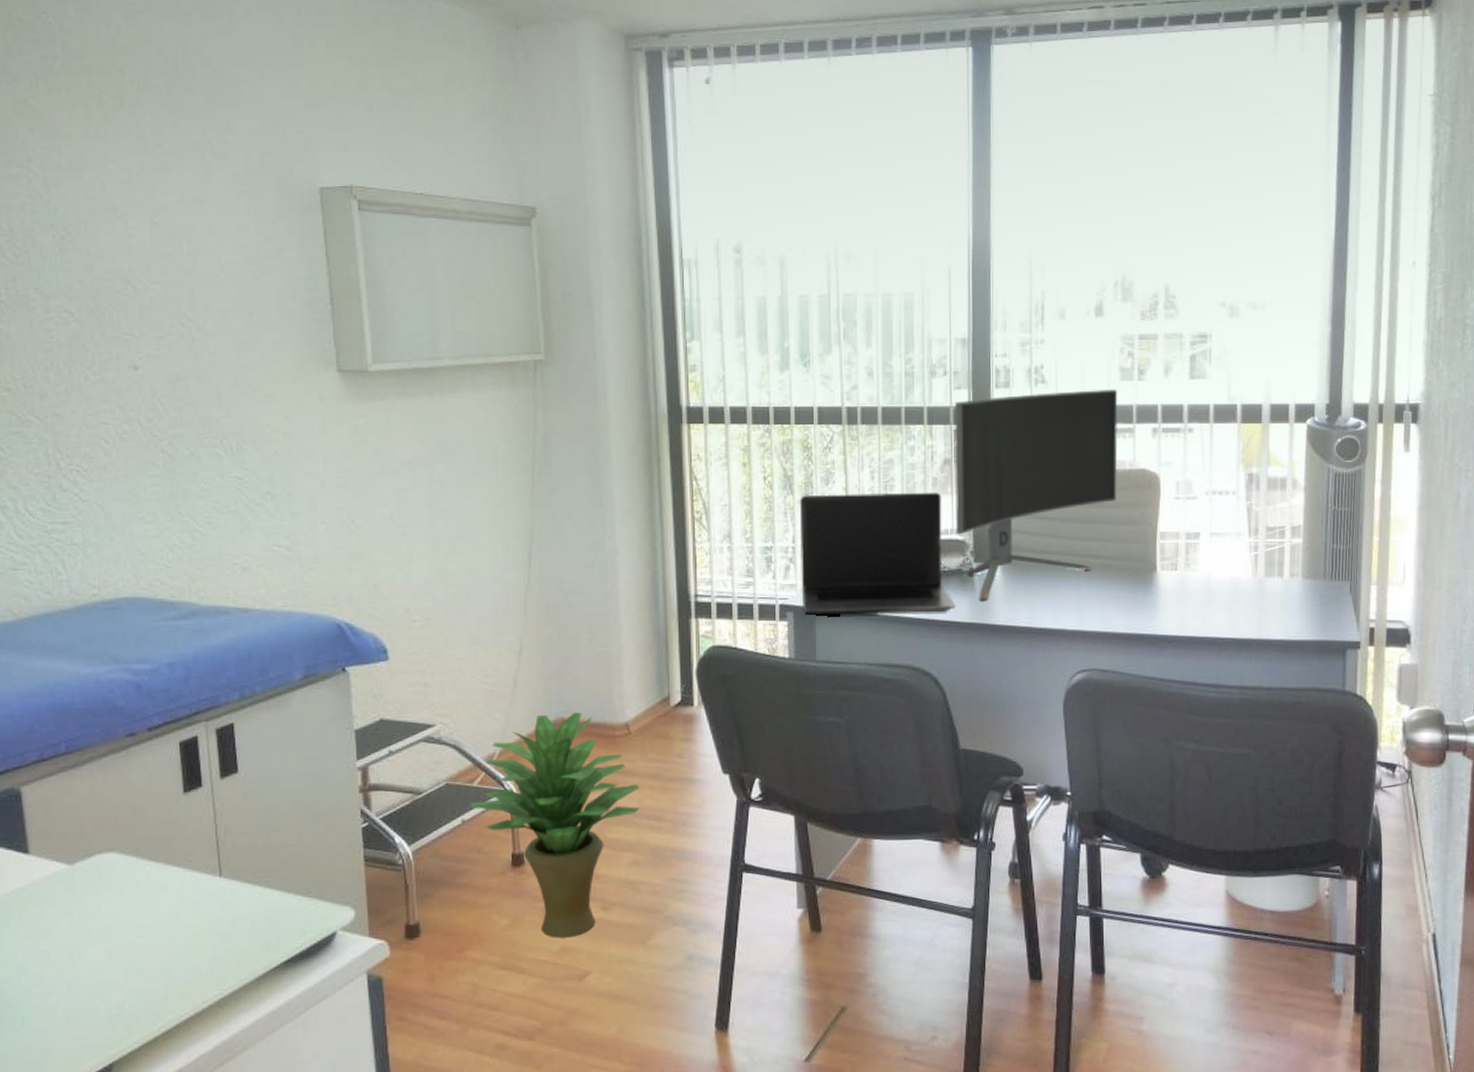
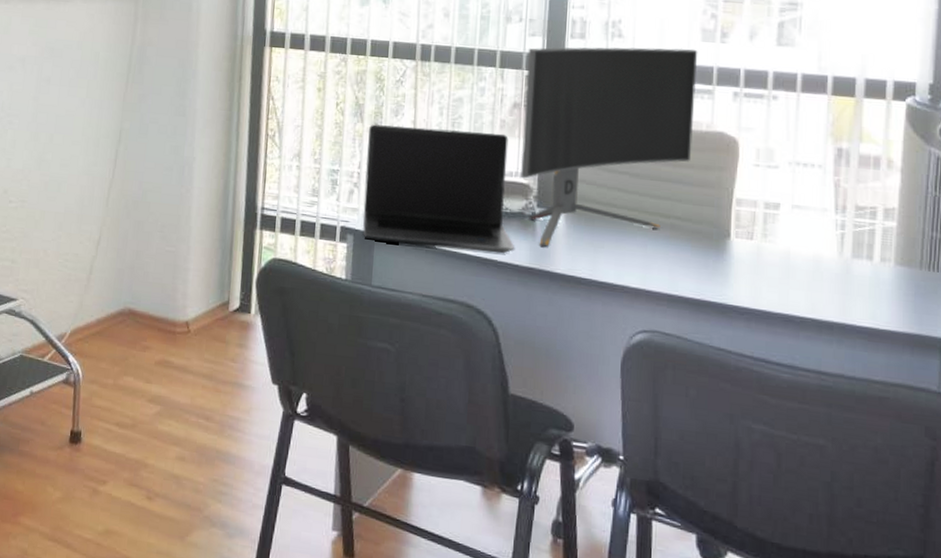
potted plant: present [471,712,640,938] -> none [40,302,193,521]

